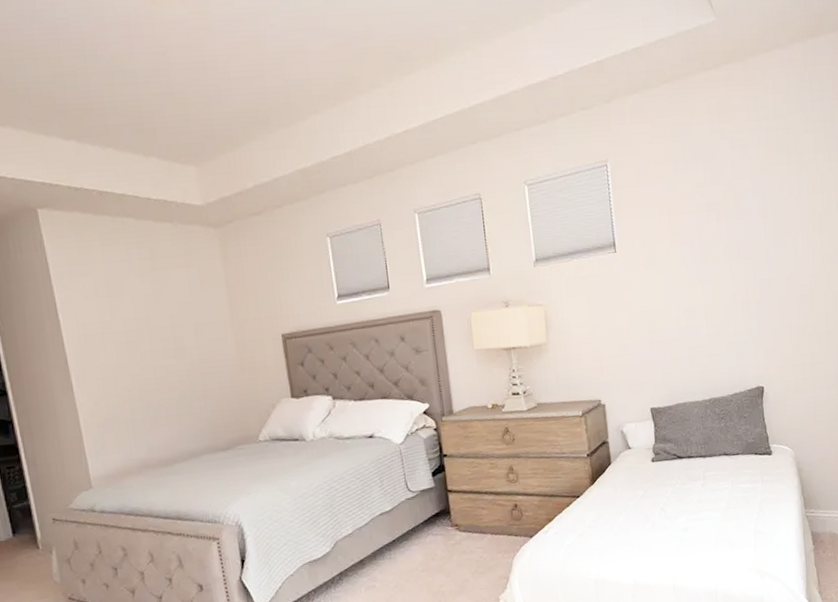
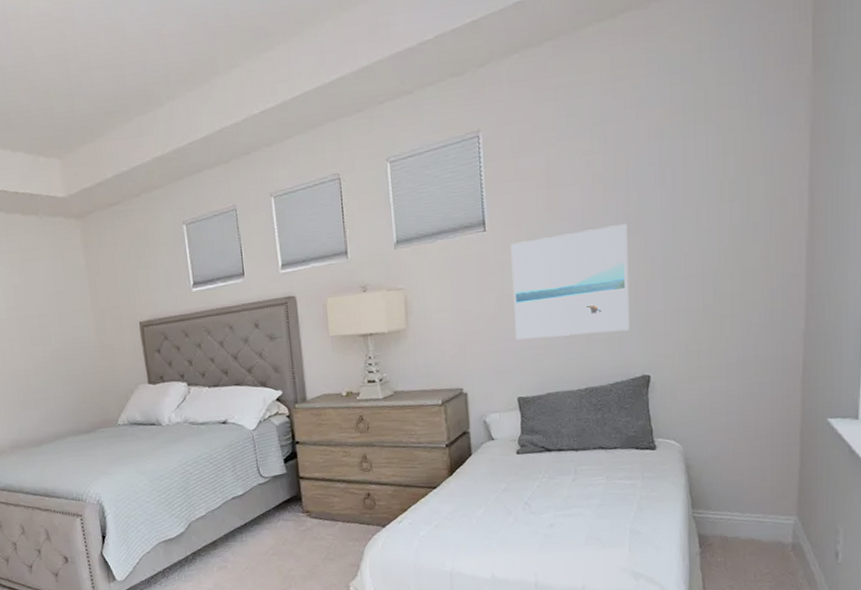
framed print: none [638,249,745,354] -> present [510,224,630,340]

